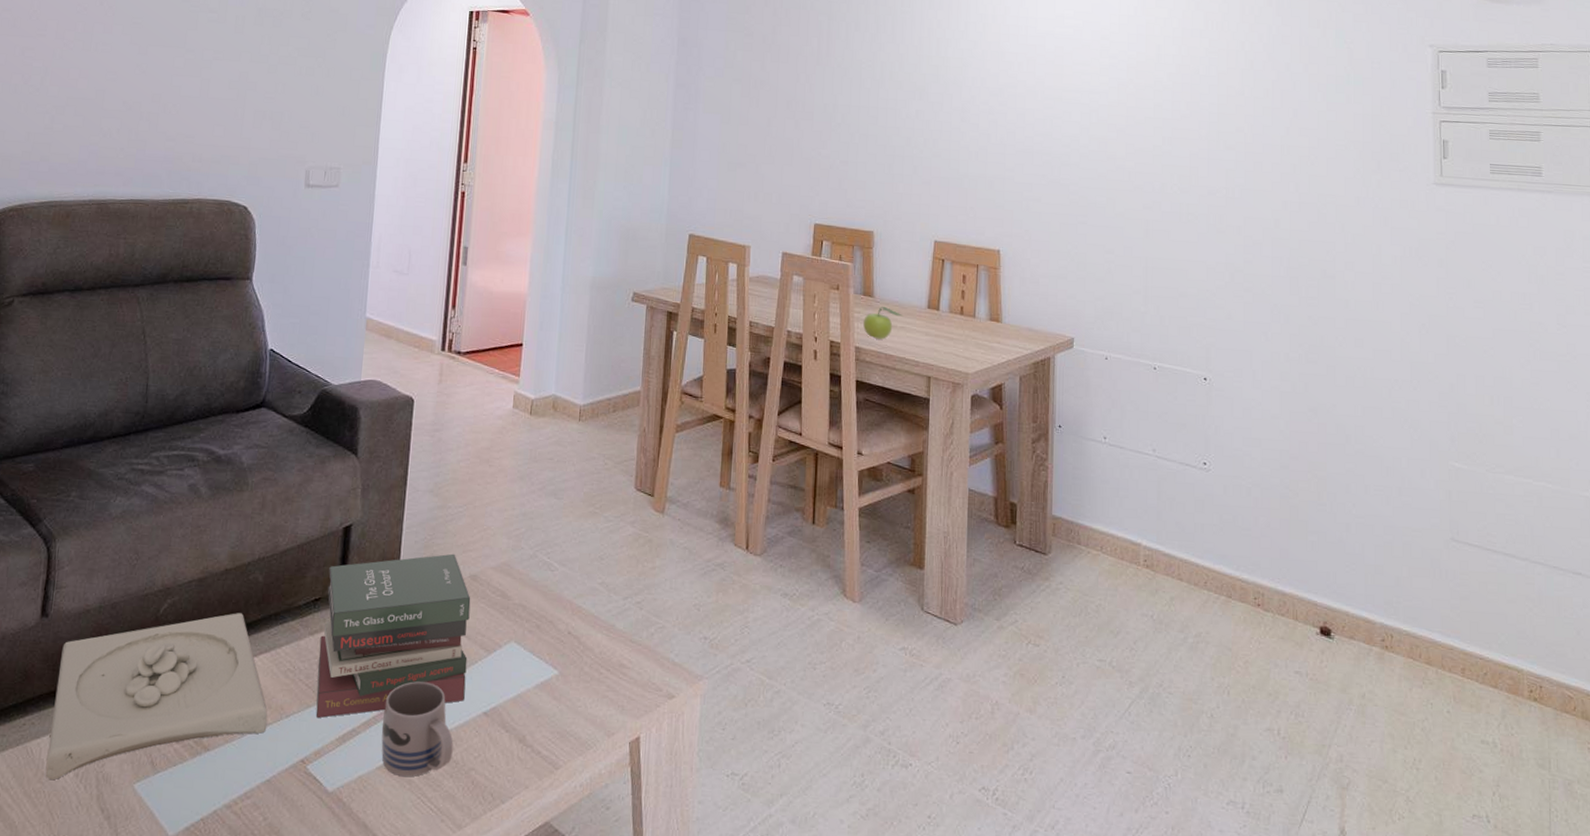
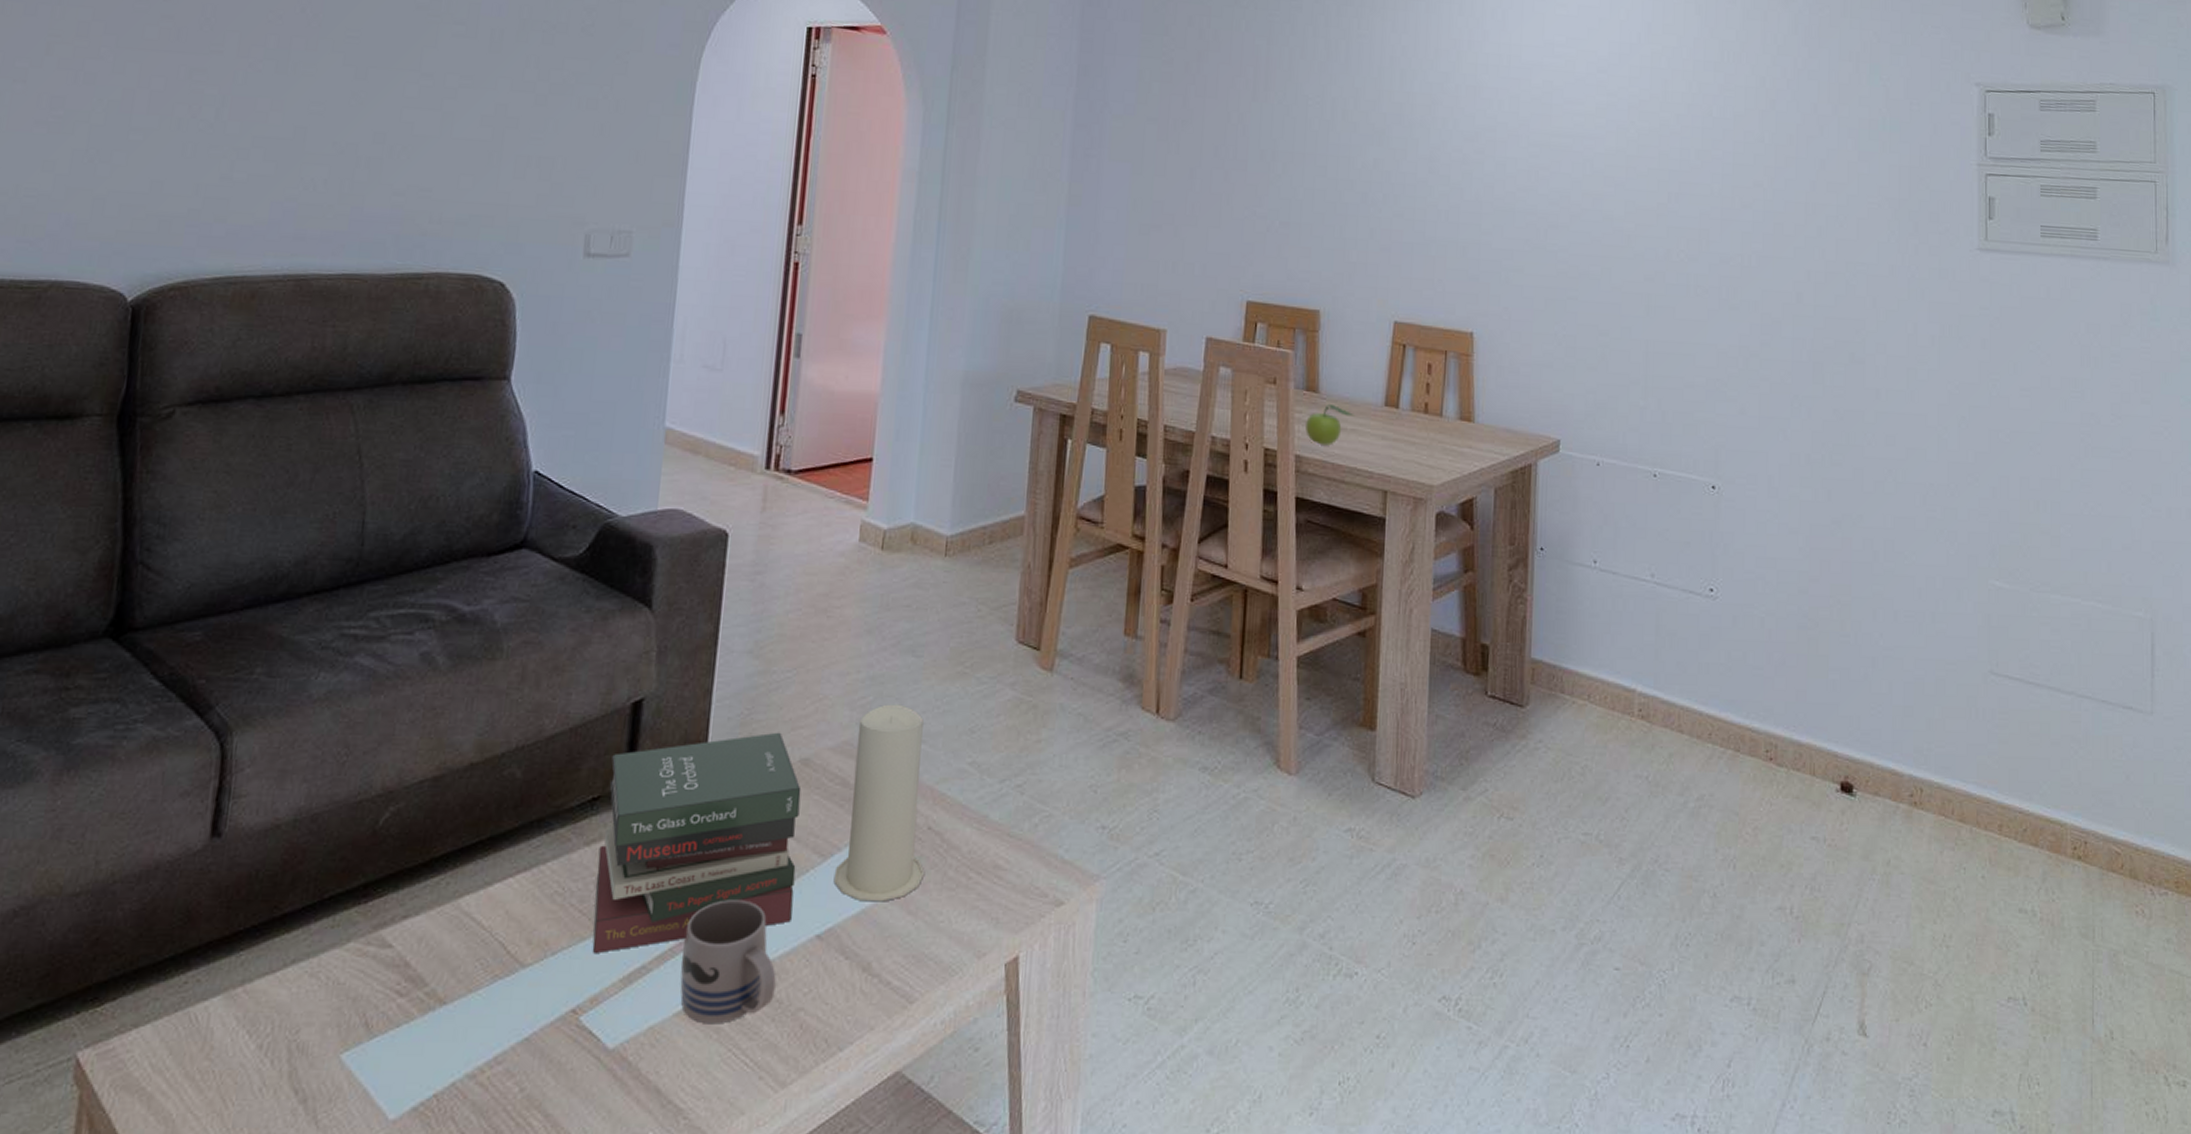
wooden tray: present [45,613,268,781] -> none [215,820,527,1056]
candle: none [496,535,566,689] -> present [833,704,925,902]

